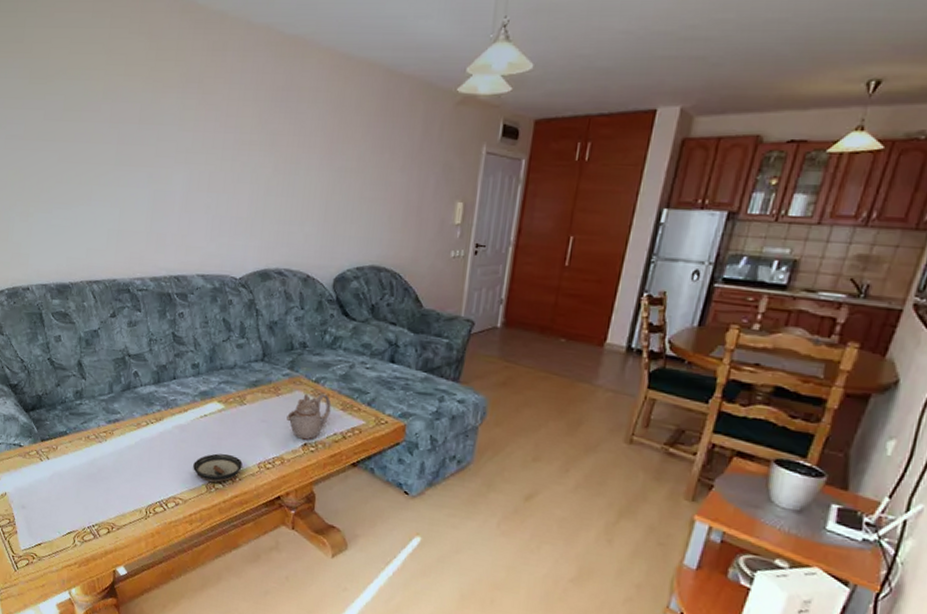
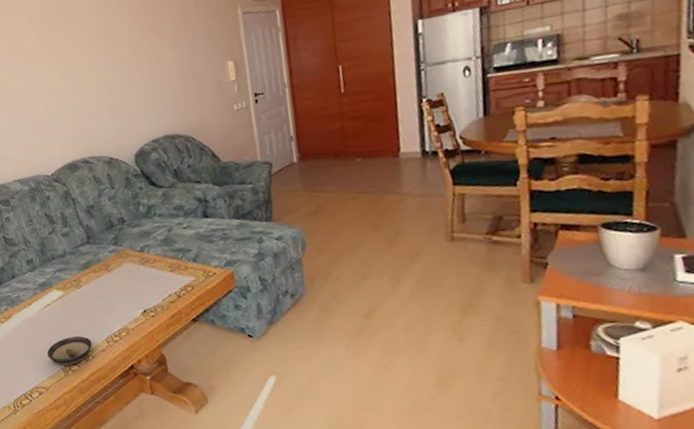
teapot: present [286,393,332,440] -> none [122,260,161,307]

